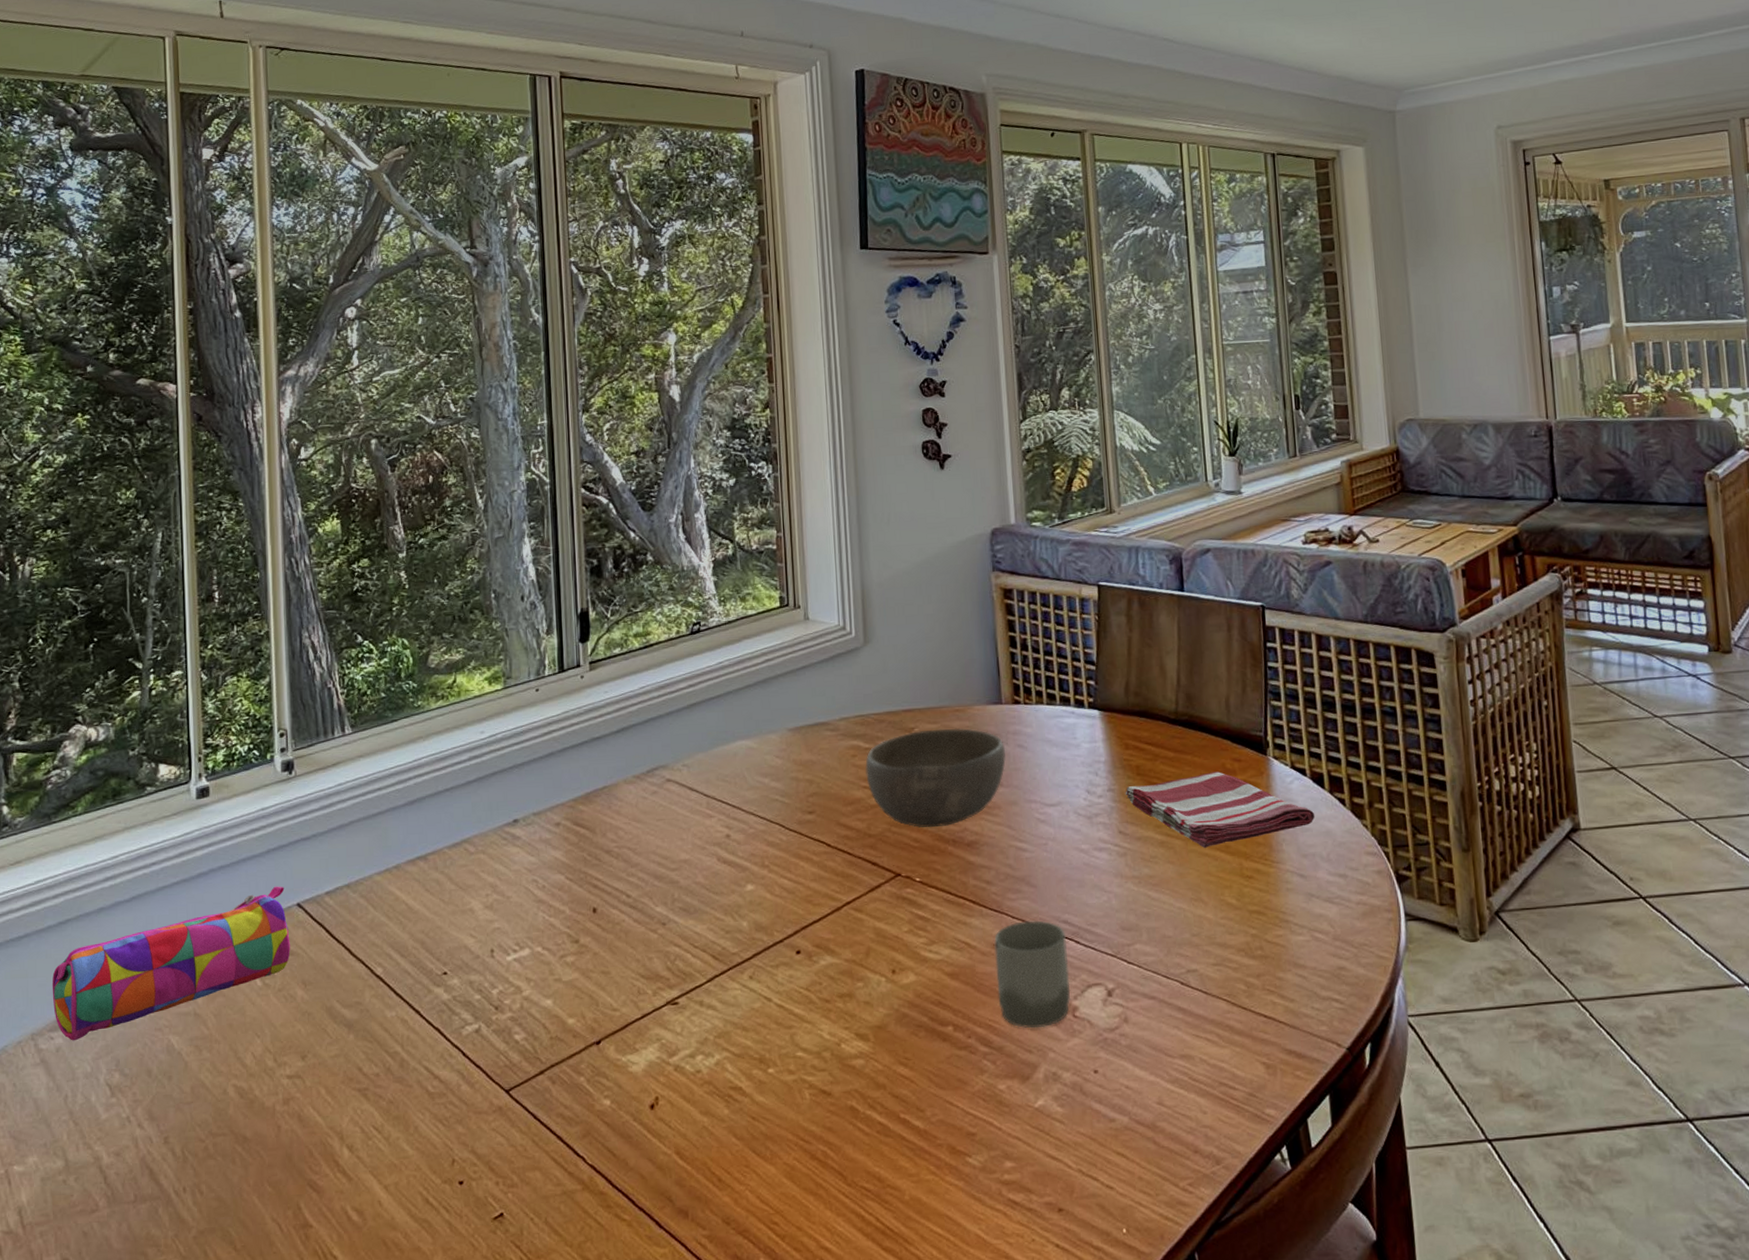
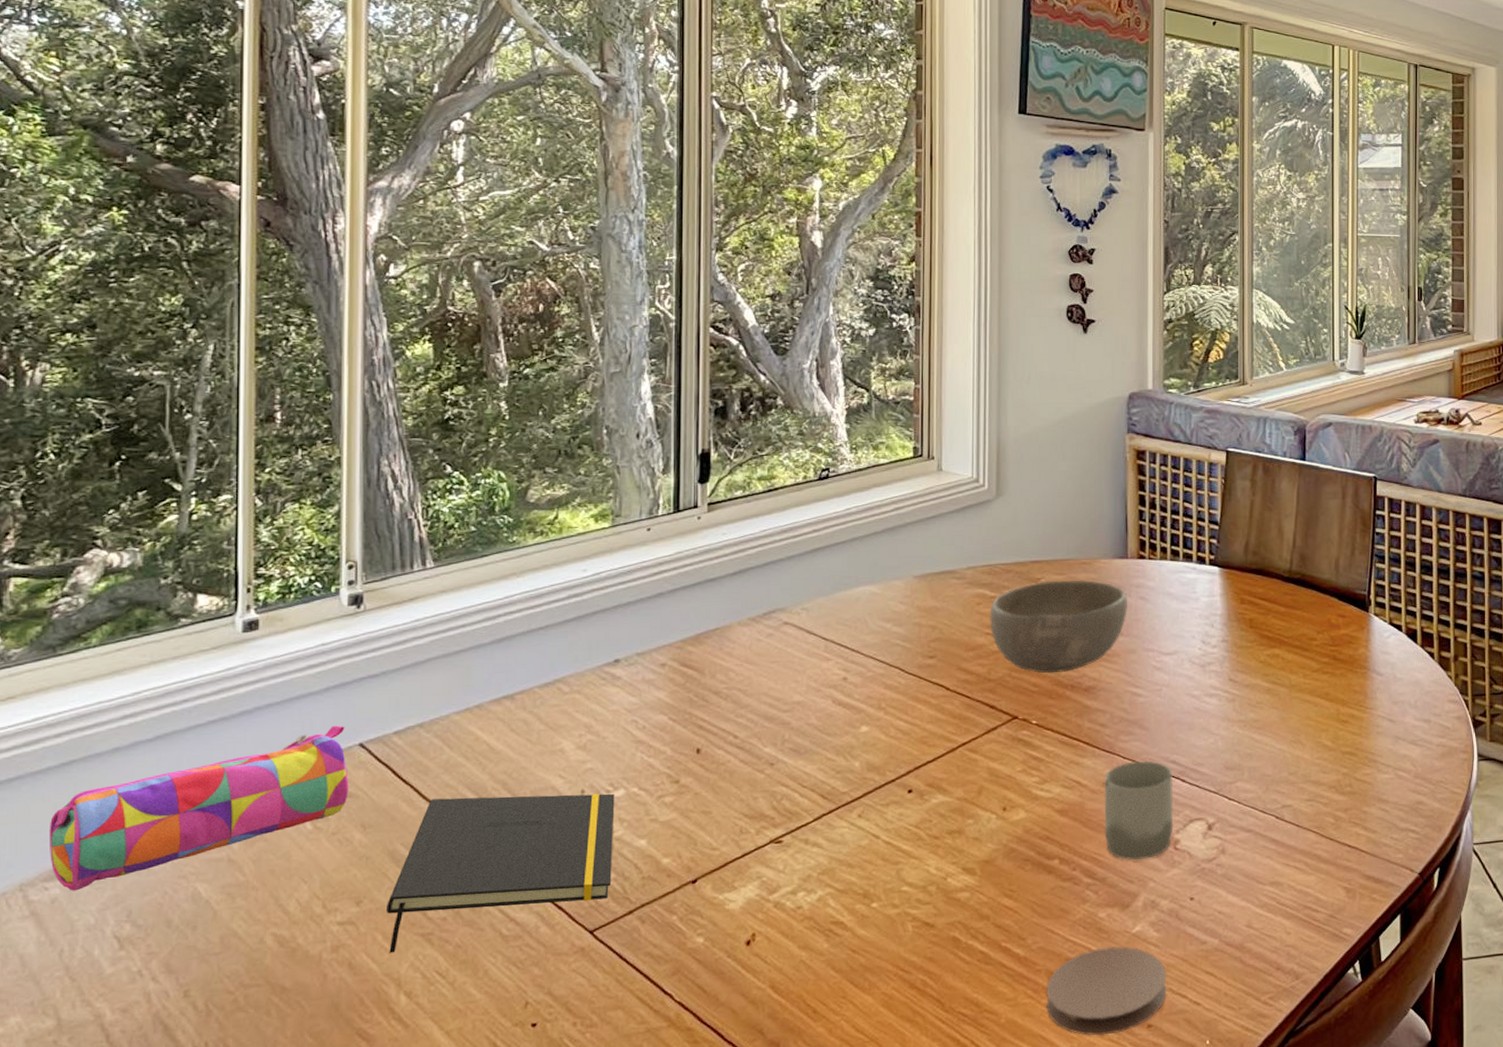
notepad: none [327,952,523,1107] -> present [387,793,615,953]
coaster: none [948,1121,1076,1218] -> present [1045,946,1167,1036]
dish towel: present [1125,771,1315,848] -> none [1237,626,1407,695]

